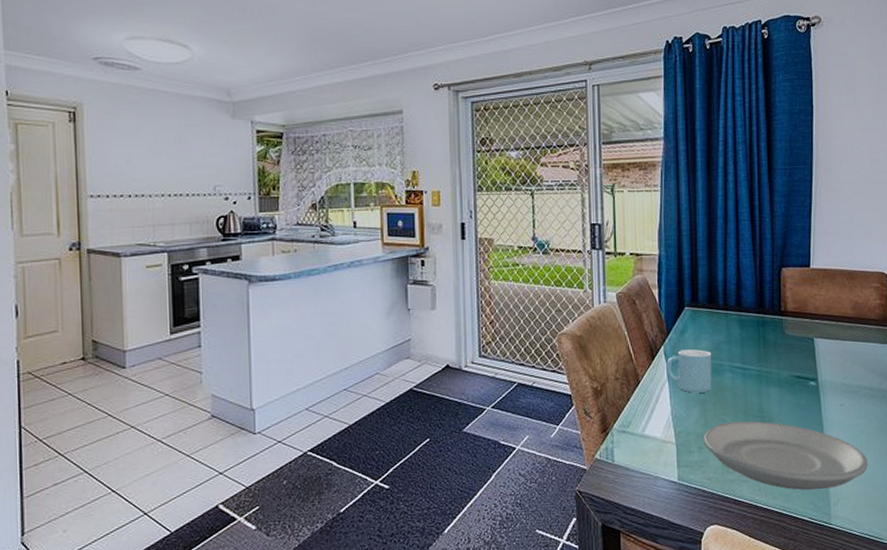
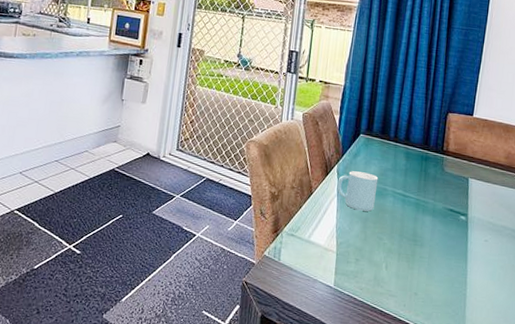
plate: present [703,421,868,491] -> none [360,241,503,314]

